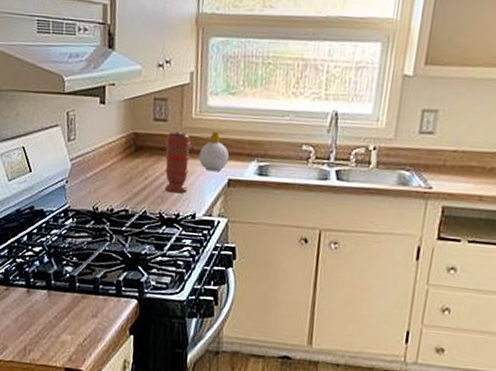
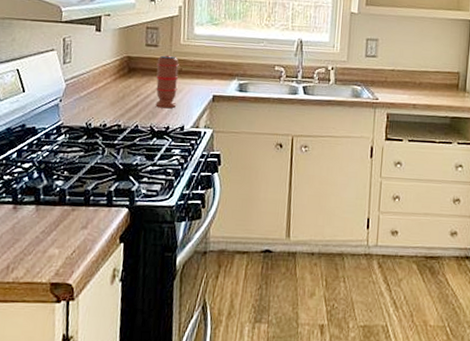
soap bottle: present [198,130,230,172] -> none [186,54,214,89]

